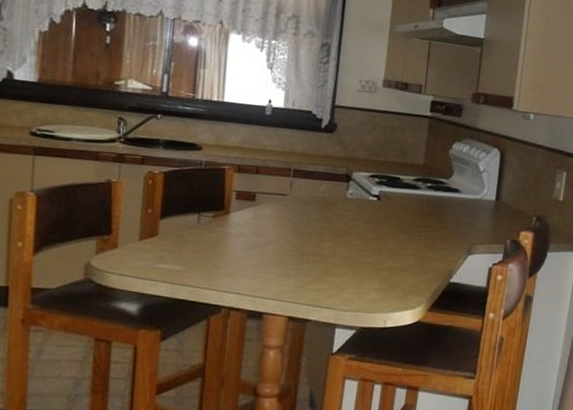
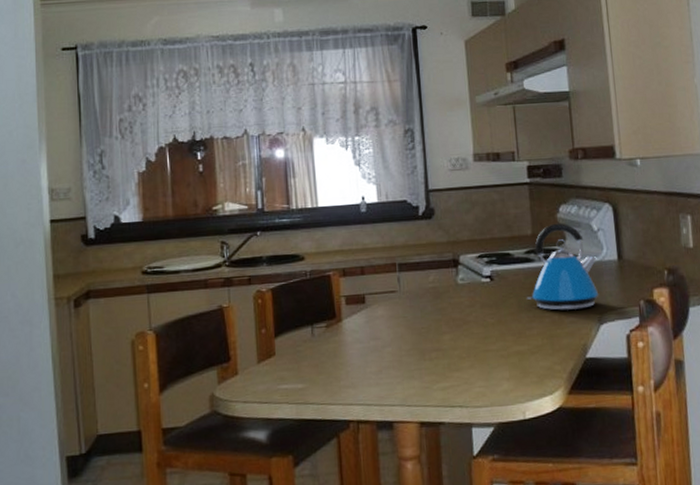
kettle: none [407,158,477,239] -> present [526,223,599,311]

